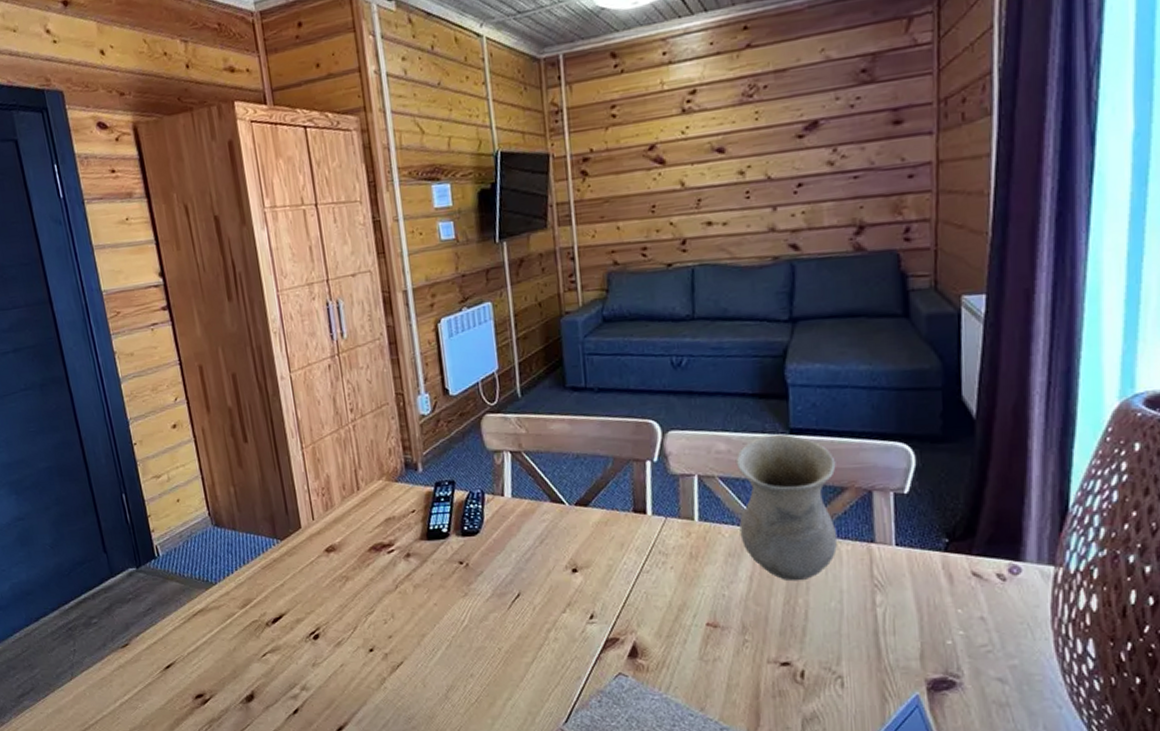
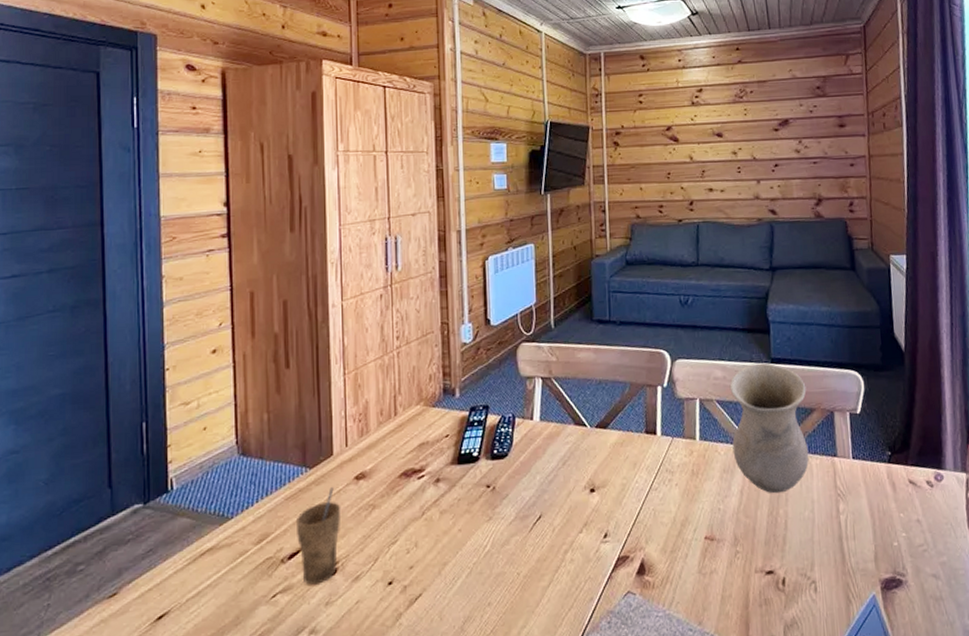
cup: none [275,557,319,647] -> present [297,486,341,585]

